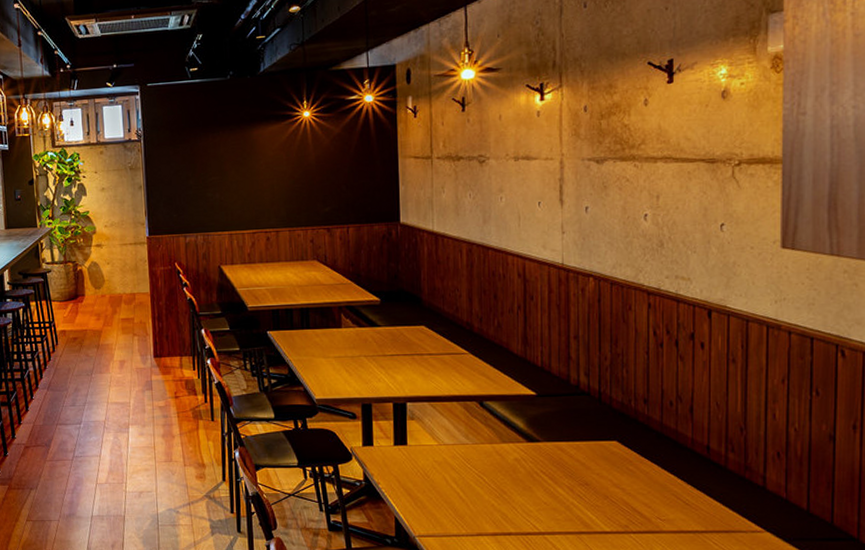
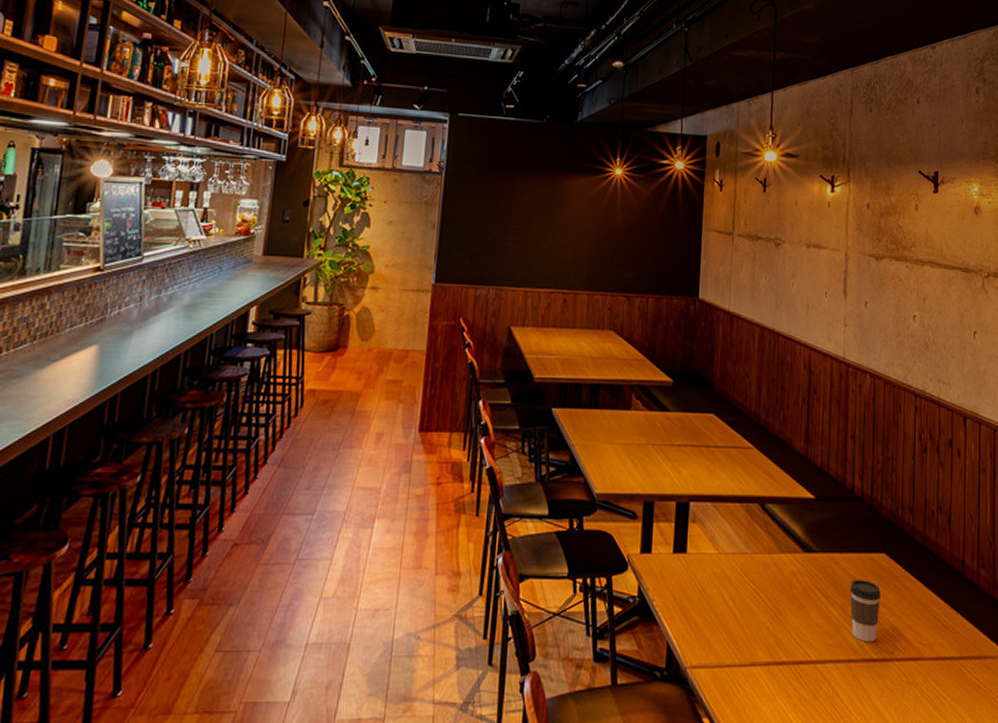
coffee cup: none [577,463,613,518] -> present [849,579,881,643]

